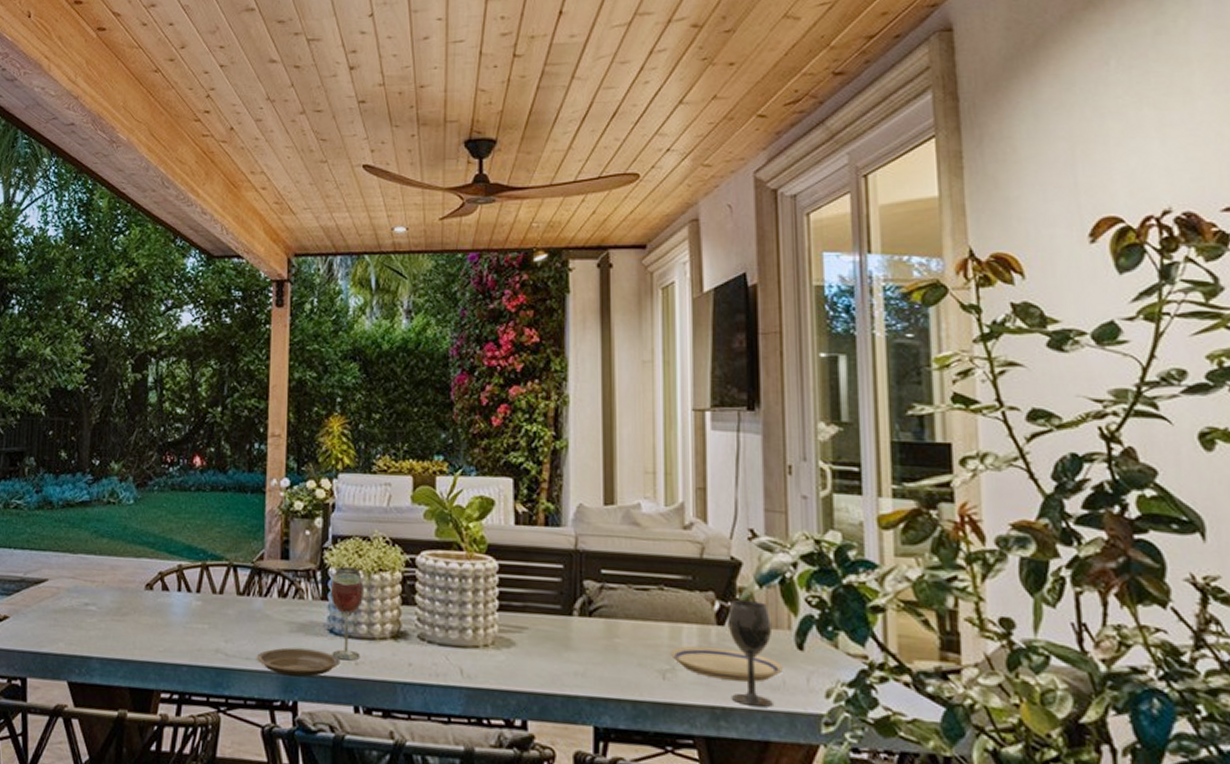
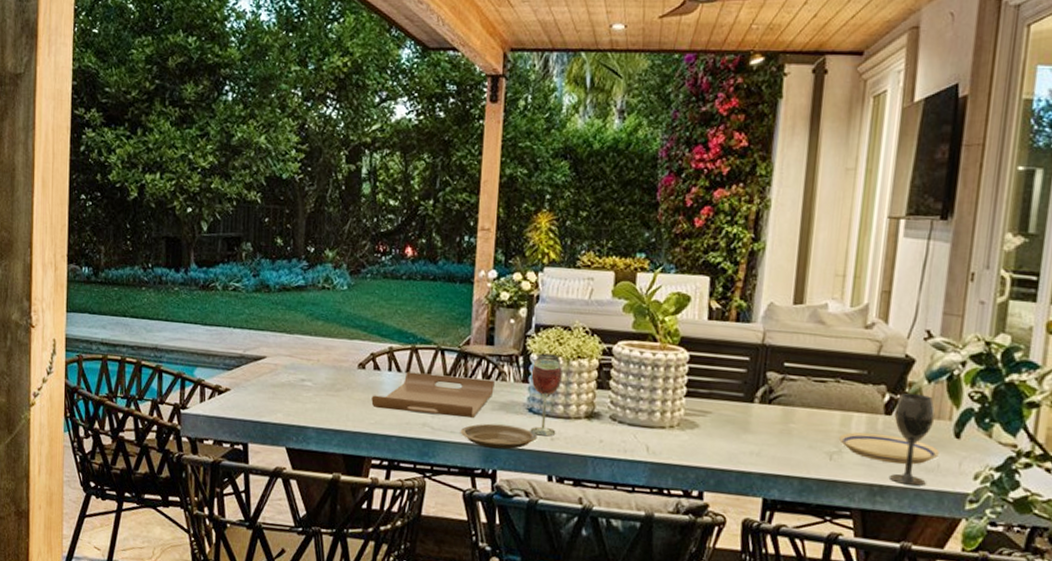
serving tray: none [160,591,292,641] -> present [371,371,495,418]

